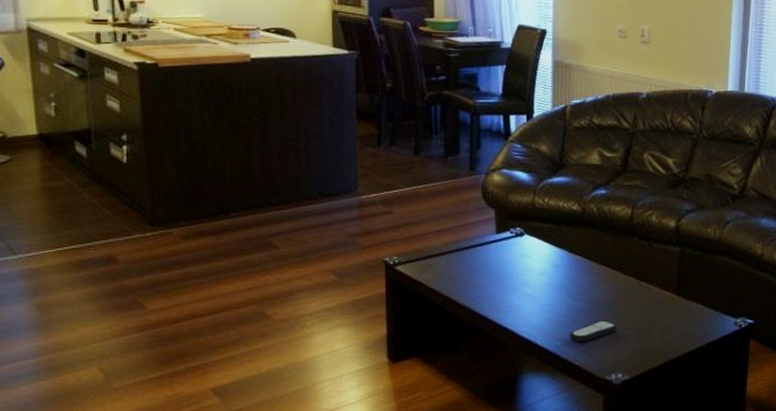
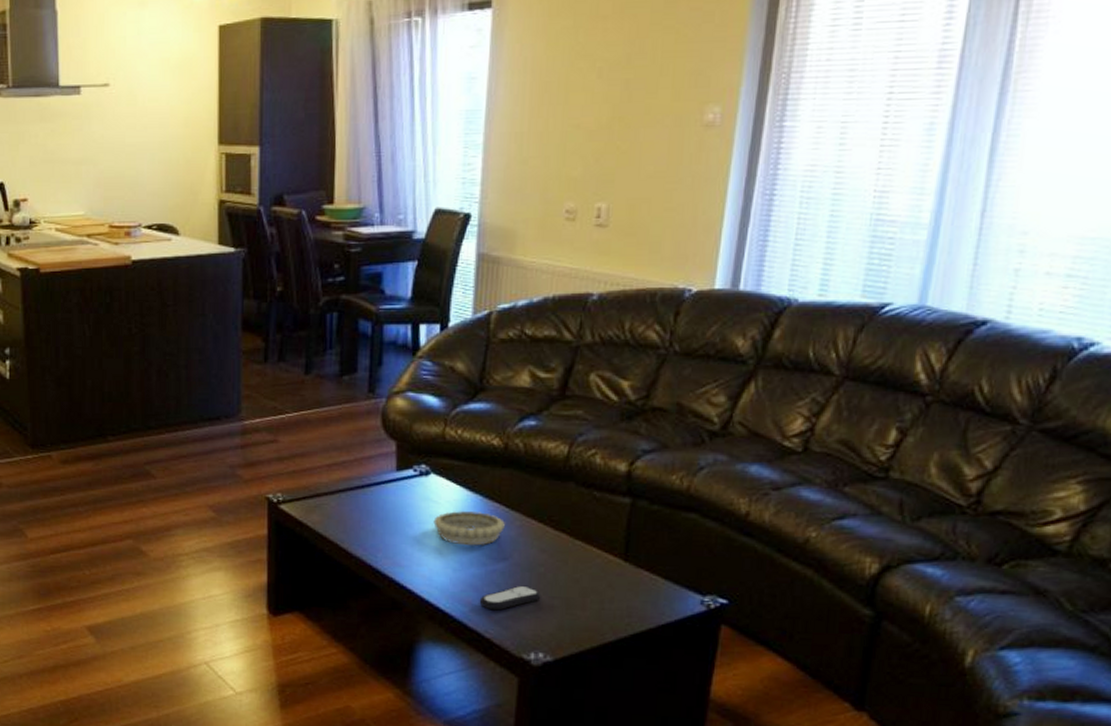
decorative bowl: none [529,264,586,292] -> present [433,511,505,546]

